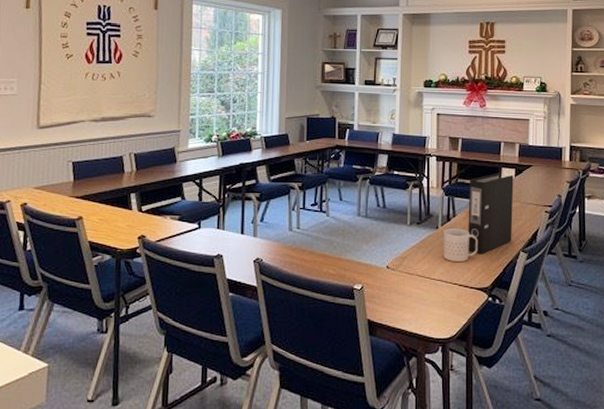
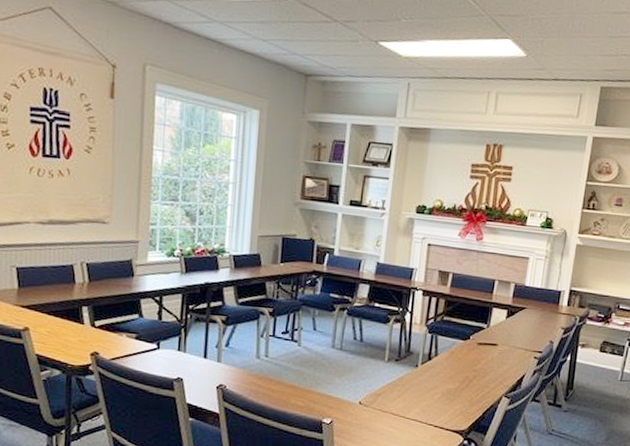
mug: present [444,228,479,263] -> none [421,368,459,404]
binder: present [468,173,514,254] -> none [447,313,505,397]

